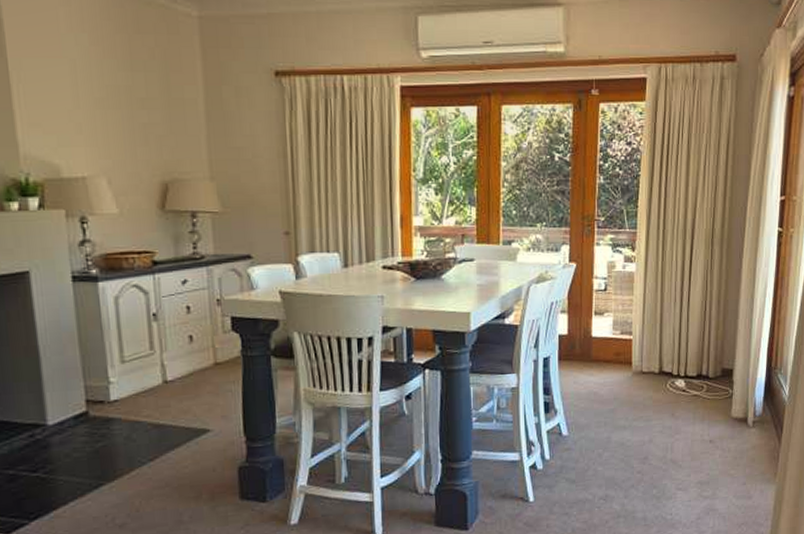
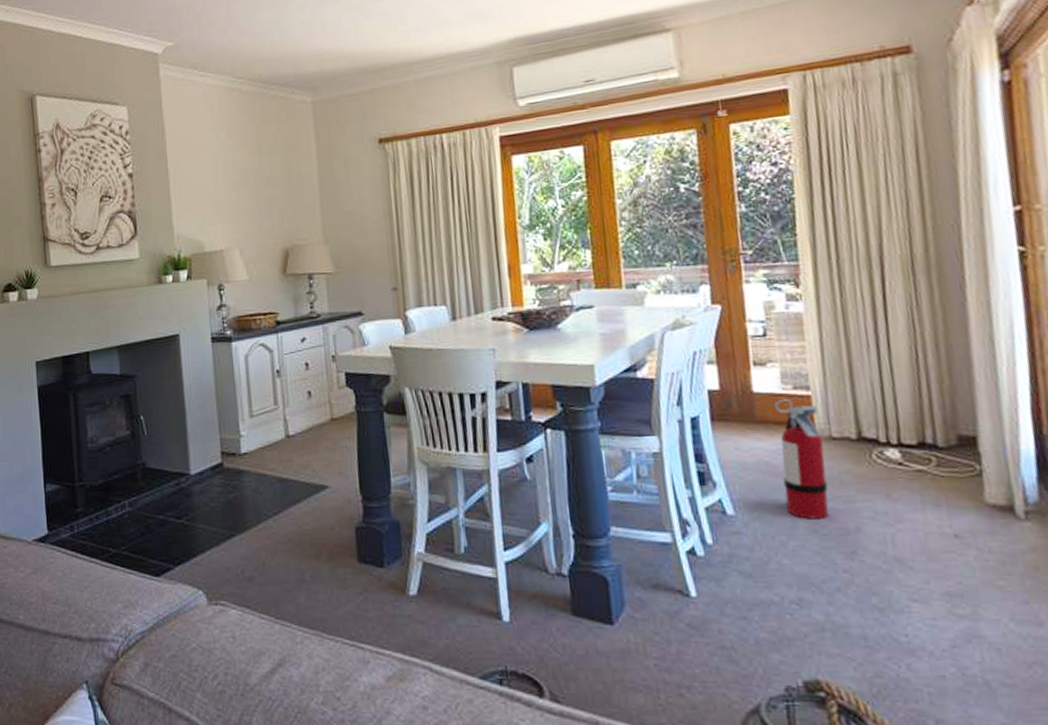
fire extinguisher: none [605,341,636,436] -> present [773,398,830,519]

